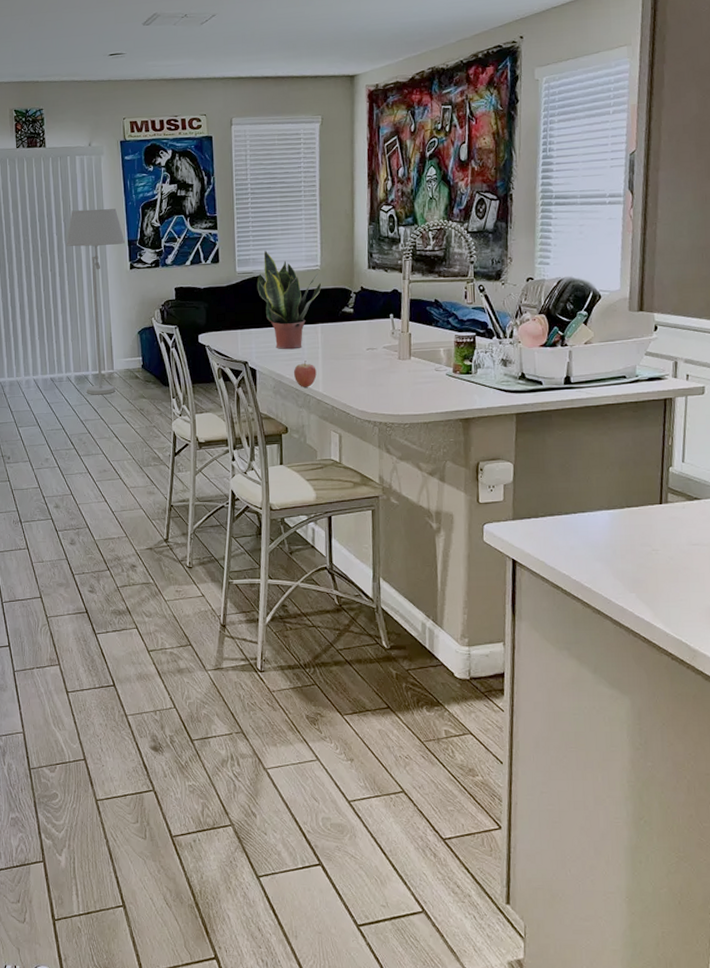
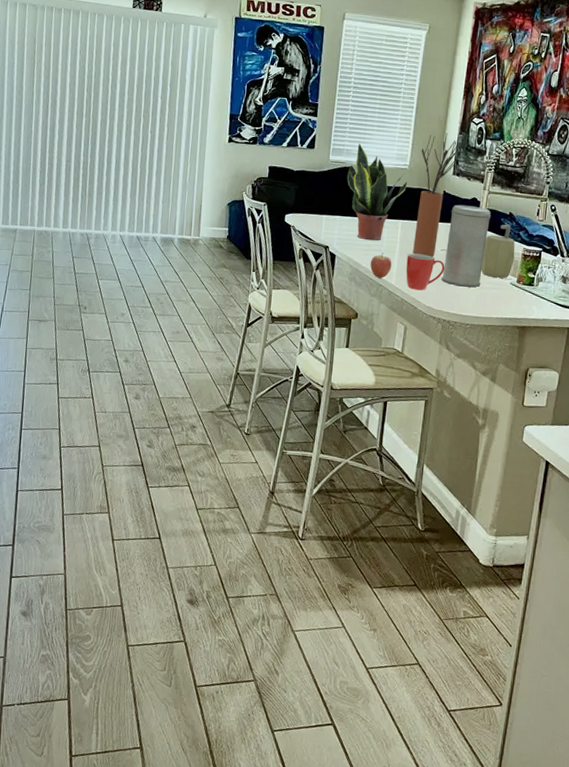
floor lamp: present [66,209,125,395] -> none [169,77,227,260]
vase: none [331,226,377,358] -> present [413,133,466,257]
mug: none [331,356,373,395] -> present [405,253,445,291]
canister: none [371,298,416,385] -> present [441,204,492,288]
soap dispenser: none [412,312,447,371] -> present [481,224,515,278]

